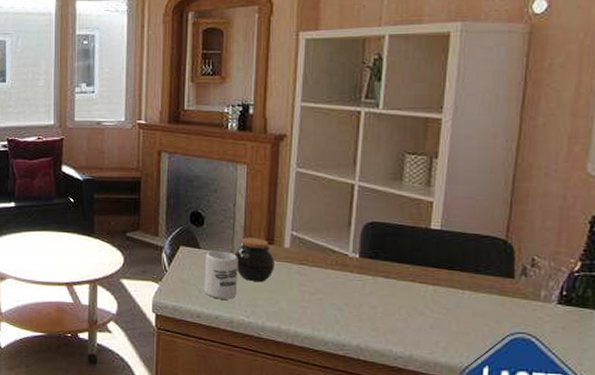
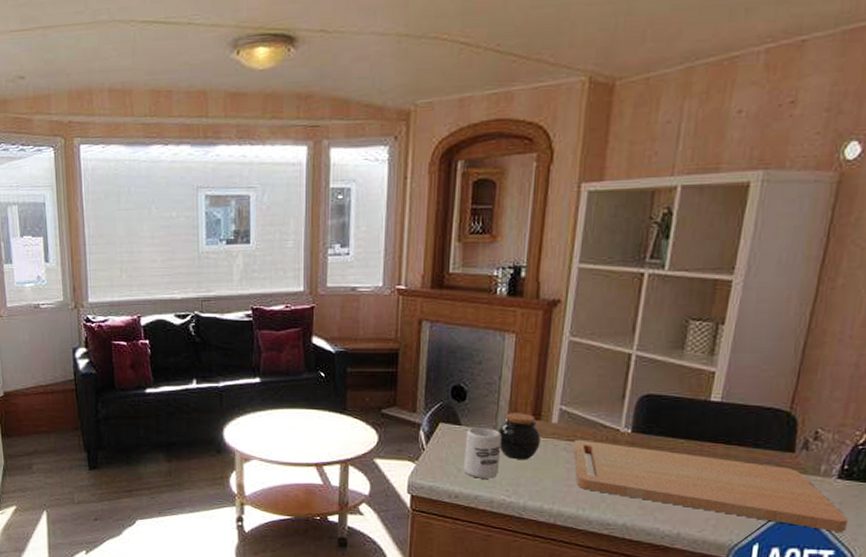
cutting board: none [305,263,573,356] -> present [573,439,849,532]

